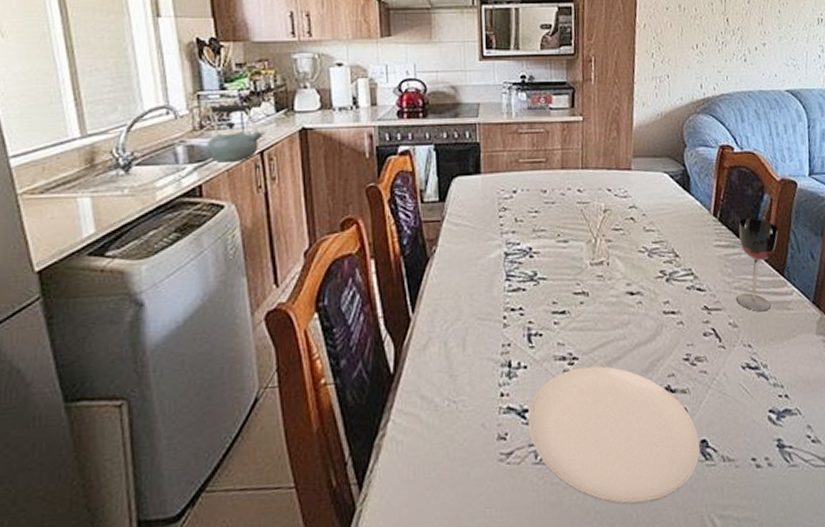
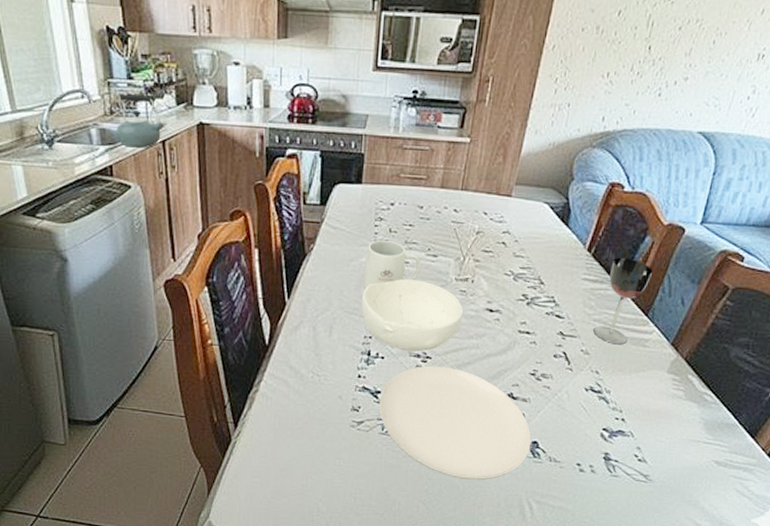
mug: none [492,230,554,289] -> present [363,239,422,289]
bowl: none [494,270,604,355] -> present [360,279,464,352]

